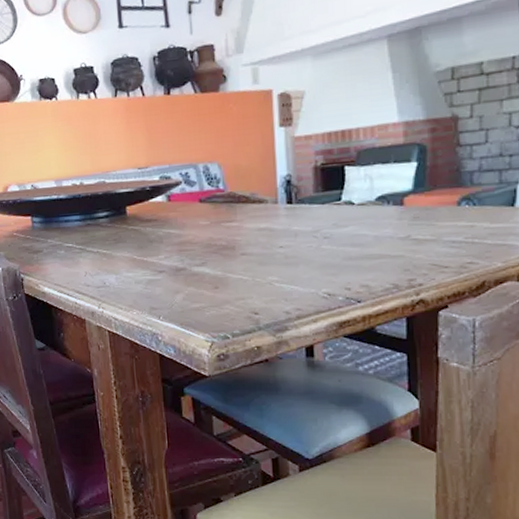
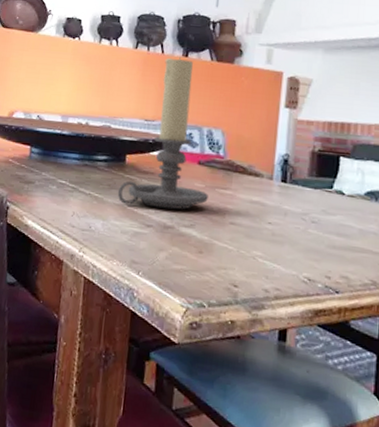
candle holder: none [124,96,215,255] -> present [117,57,208,210]

